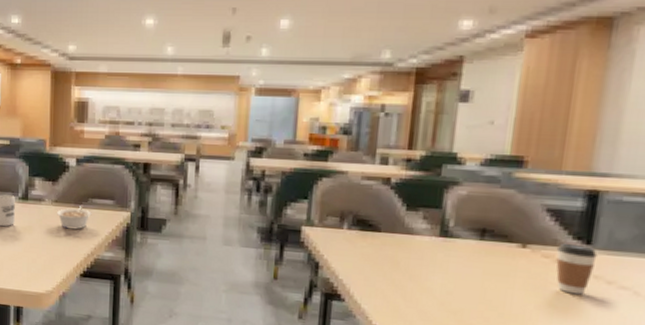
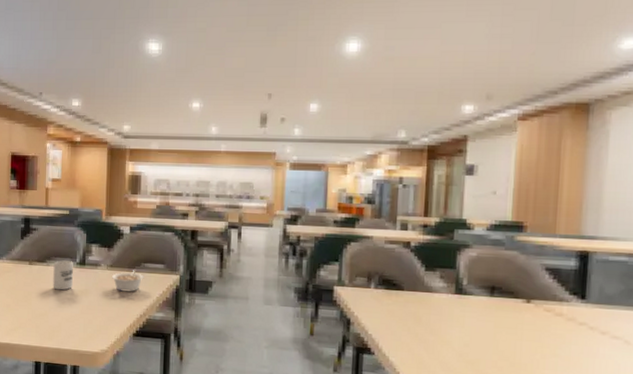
coffee cup: present [556,243,598,295] -> none [556,298,591,345]

